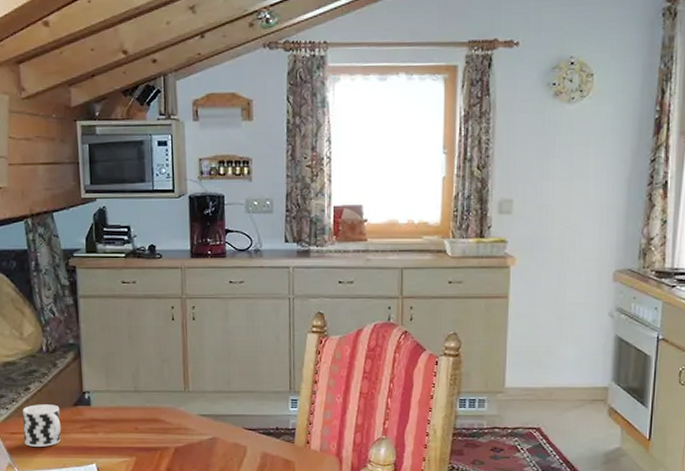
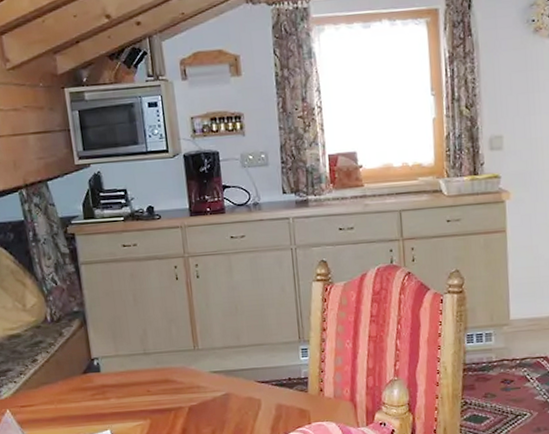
cup: present [23,404,61,447] -> none [31,374,73,418]

